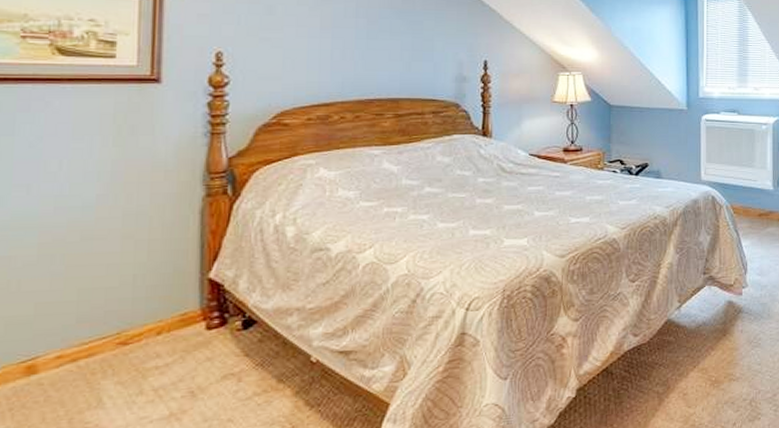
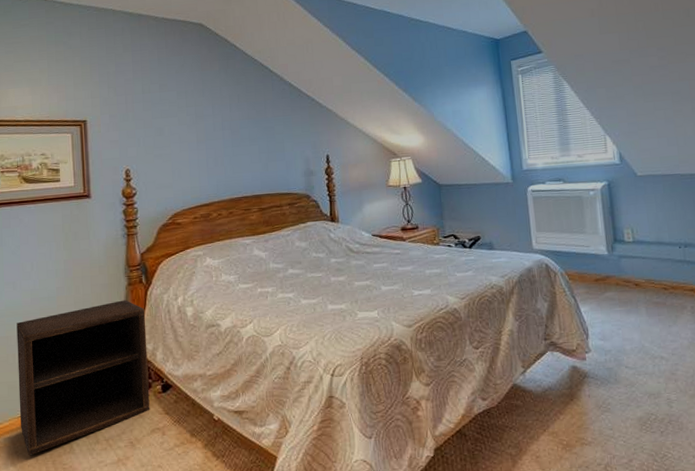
nightstand: none [20,214,228,414] -> present [16,300,150,456]

